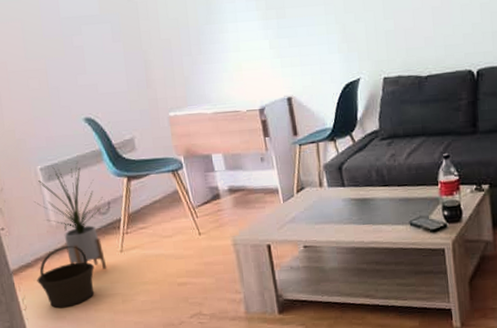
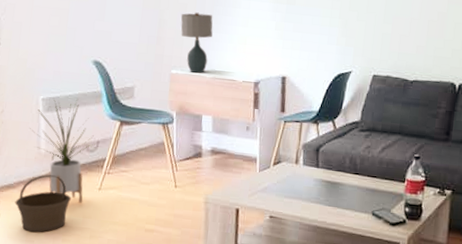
table lamp: none [166,45,206,111] -> present [180,12,213,73]

